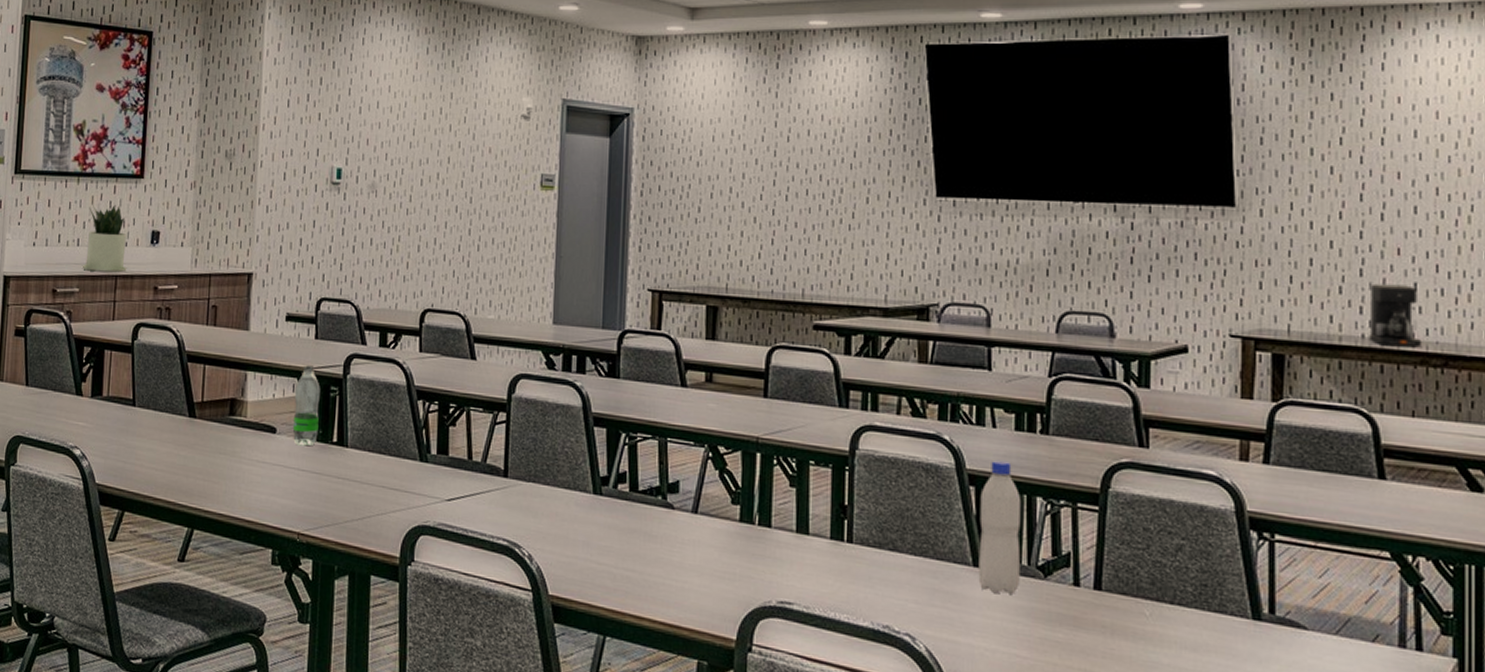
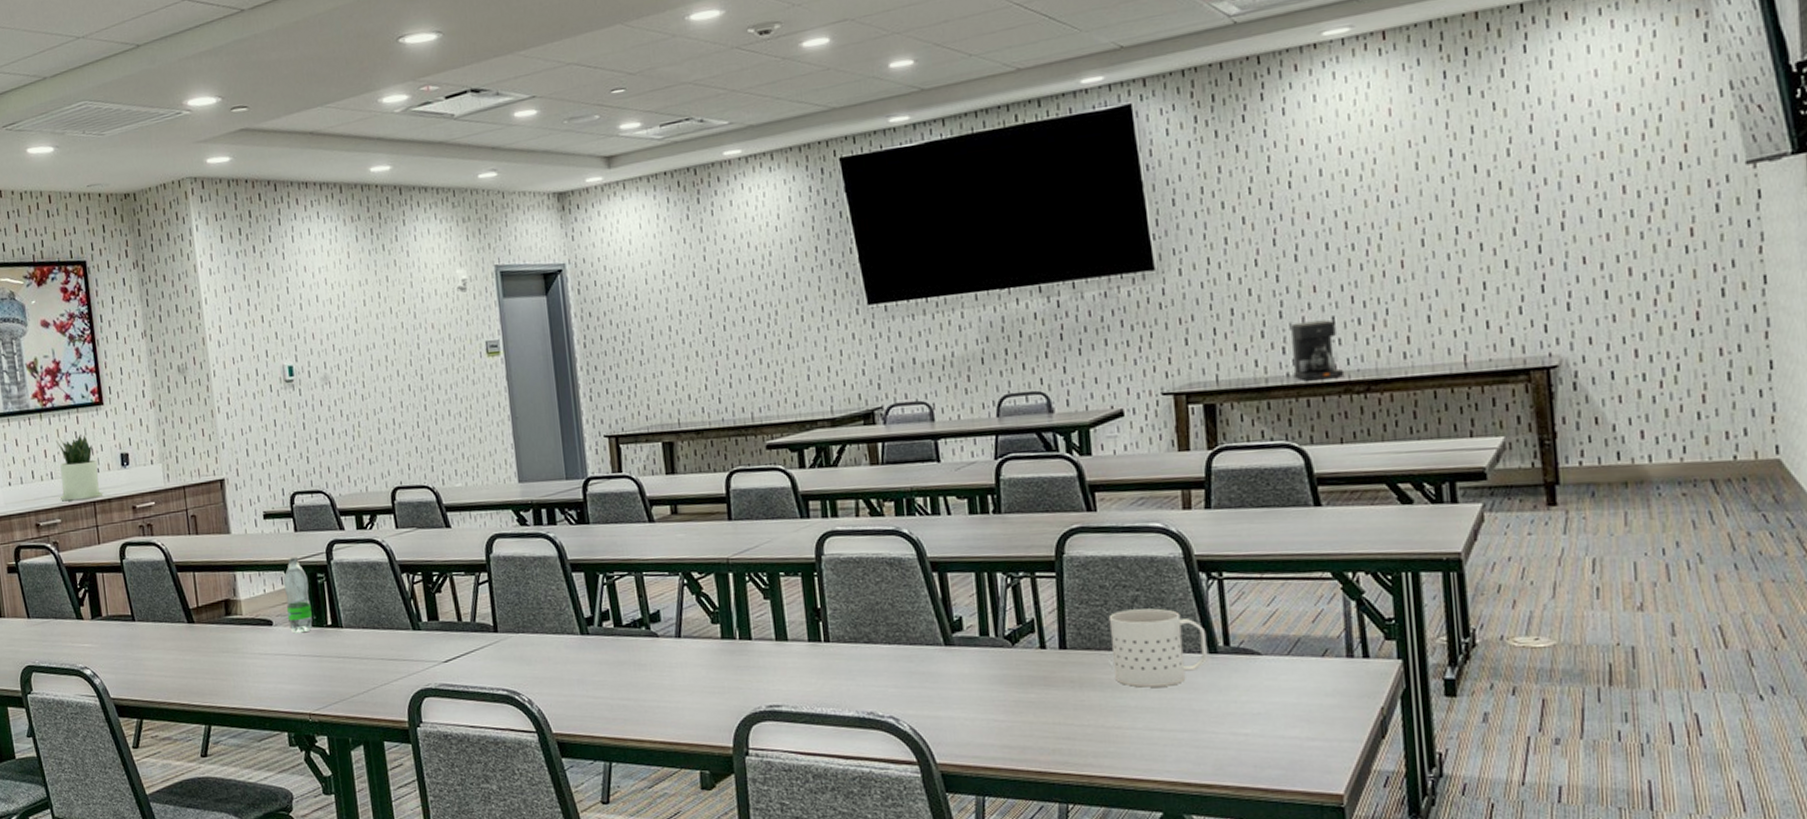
water bottle: present [978,460,1021,594] -> none [943,543,990,668]
mug: none [1149,558,1252,648] -> present [1108,608,1209,688]

